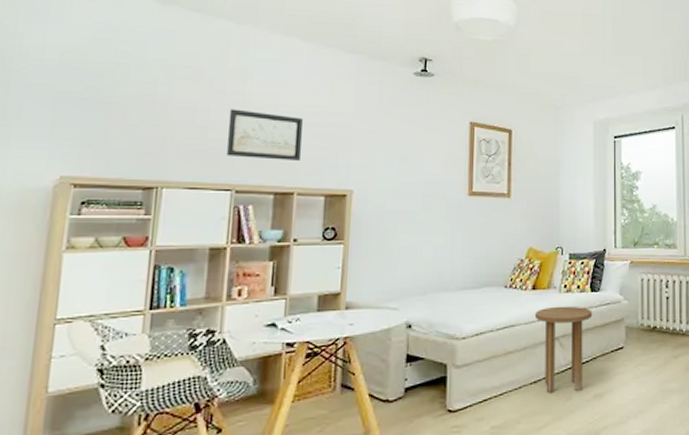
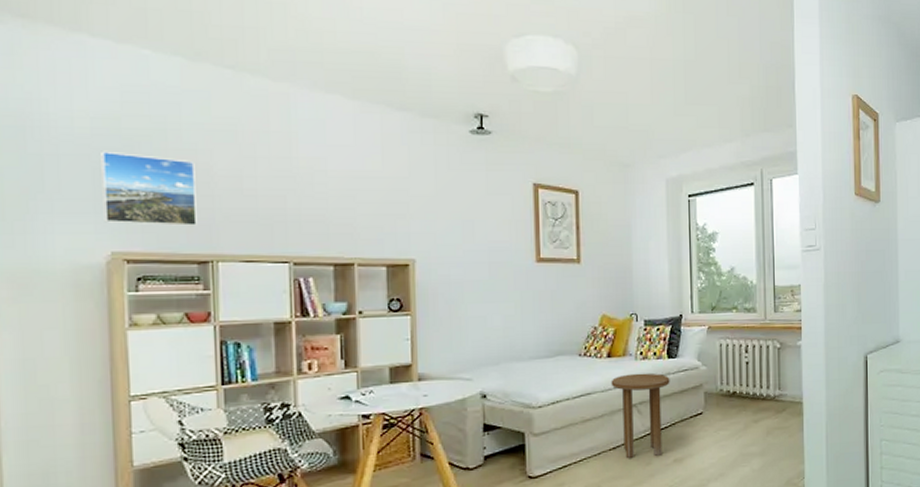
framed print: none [57,81,153,155] -> present [101,150,197,227]
wall art: present [226,109,303,161] -> none [277,176,359,230]

